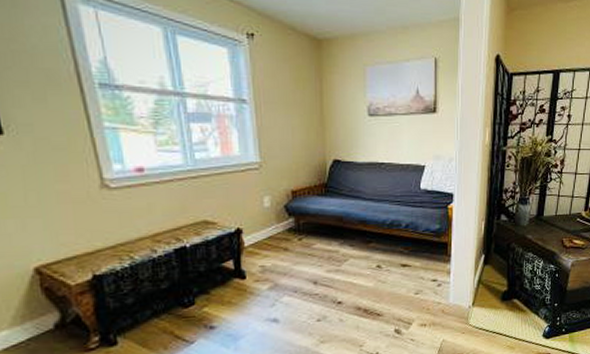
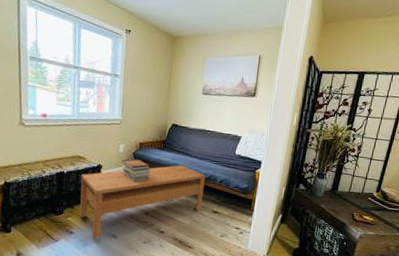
coffee table: none [213,212,387,330] -> present [79,164,206,239]
book stack: none [269,212,313,245] -> present [121,158,151,182]

